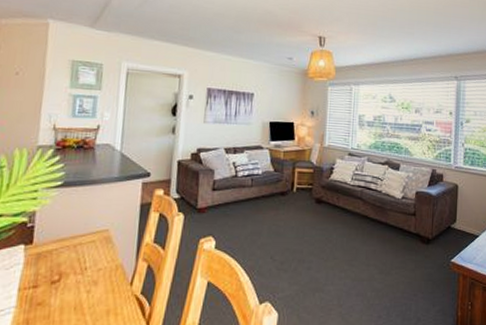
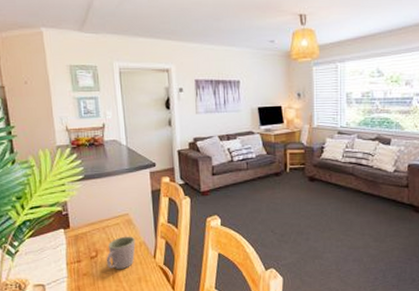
mug: none [69,257,112,299] -> present [106,236,136,270]

